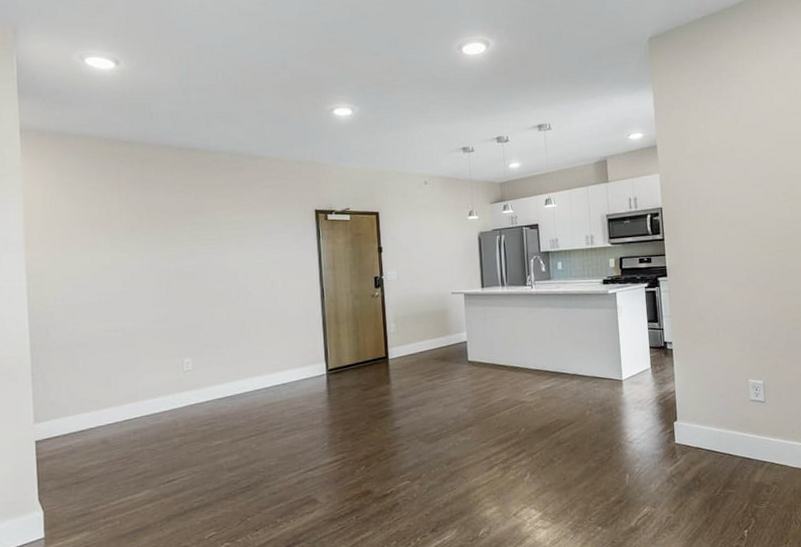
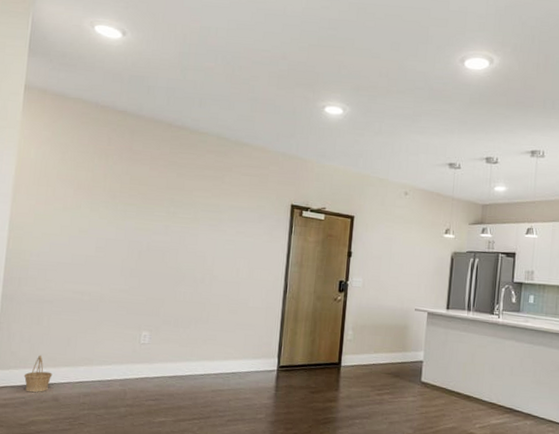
basket: none [67,400,98,440] -> present [23,355,53,393]

